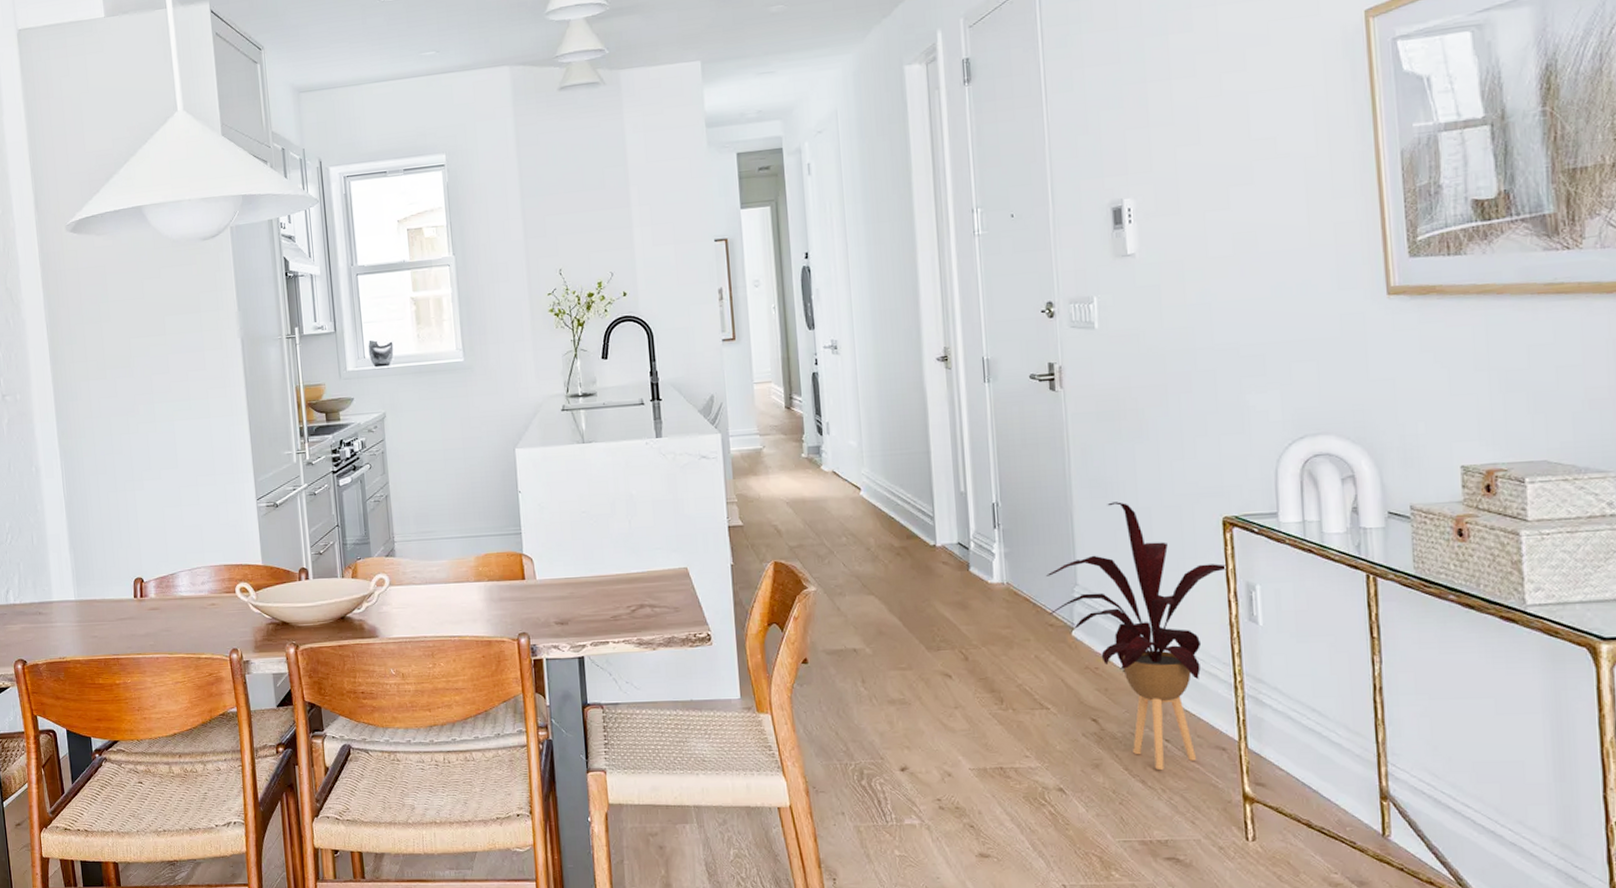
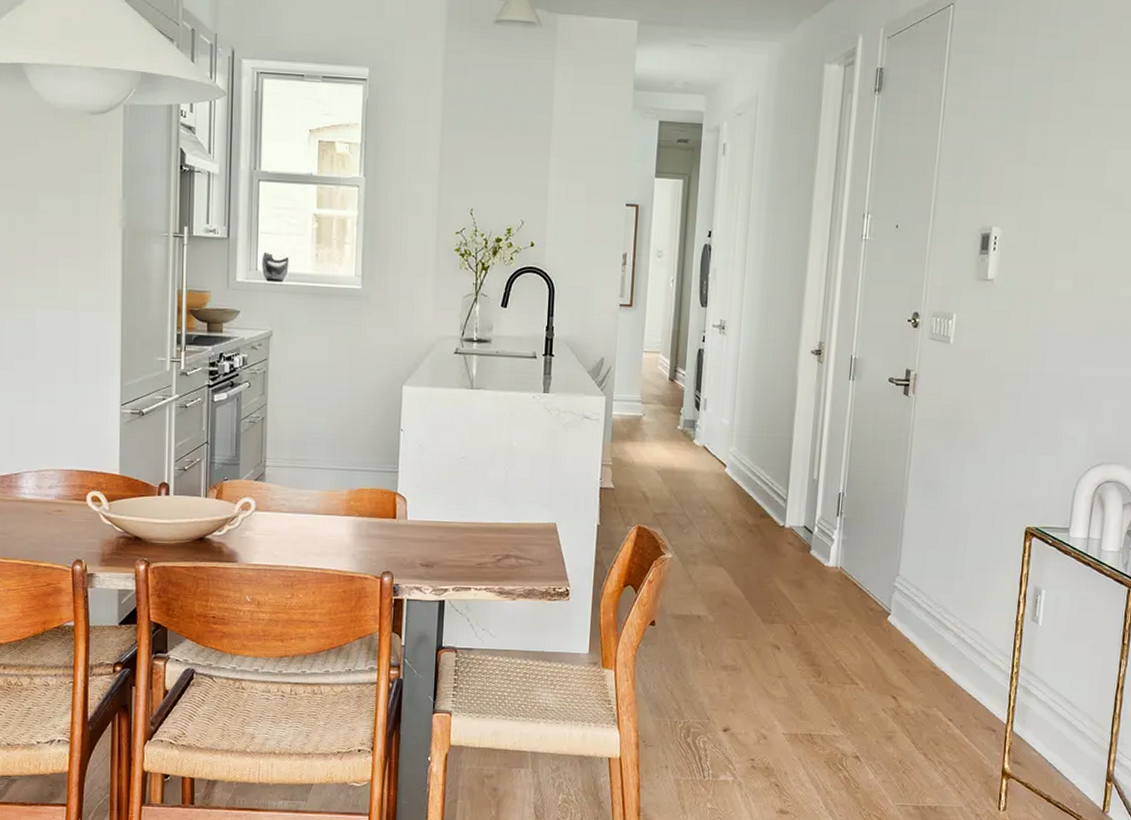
house plant: present [1046,502,1228,770] -> none [871,503,1023,745]

